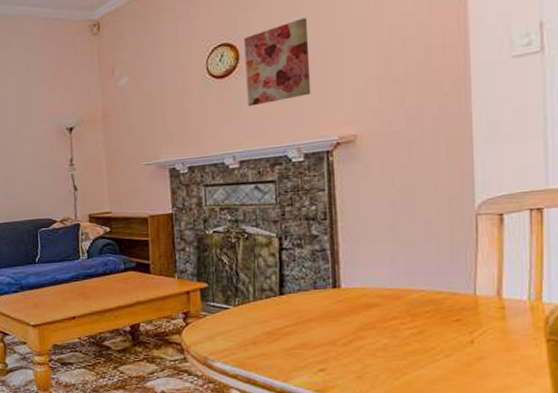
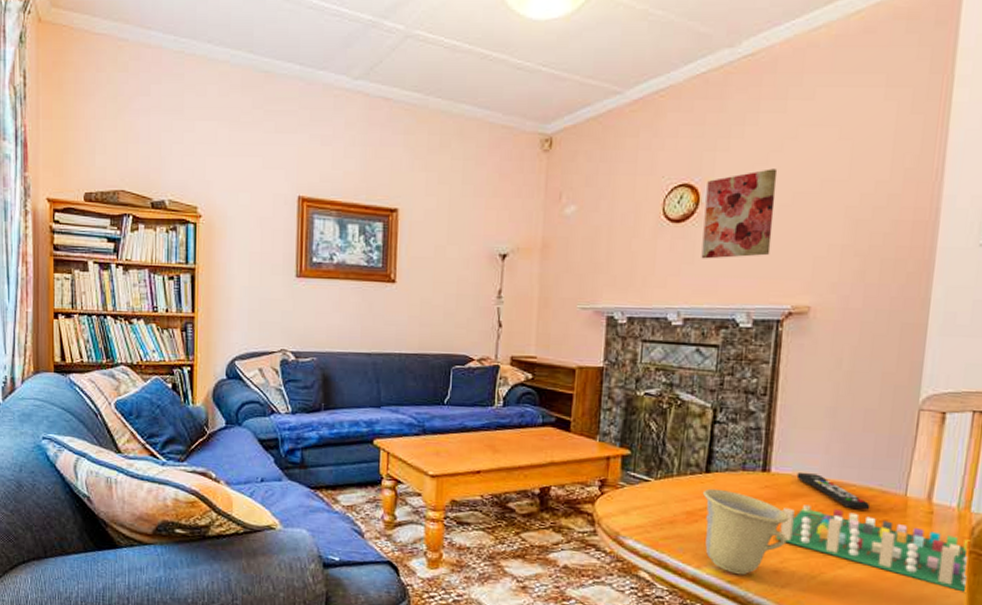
cup: none [279,308,366,384] -> present [702,488,789,576]
board game: none [355,313,548,378] -> present [776,505,971,592]
remote control: none [366,284,442,313] -> present [796,471,871,510]

